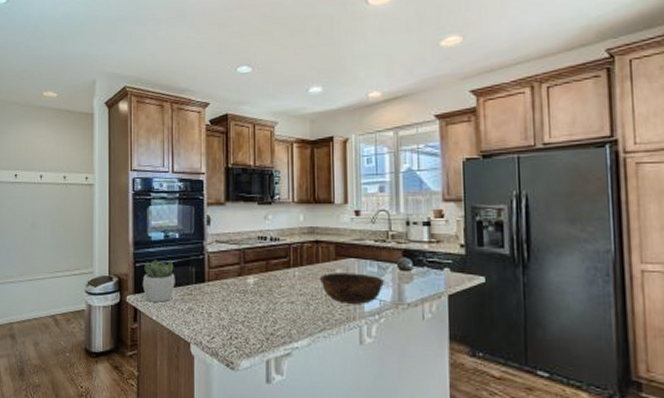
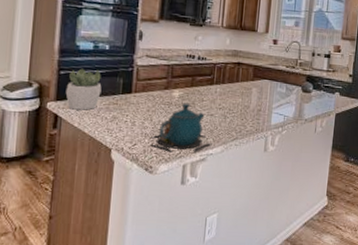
teapot: none [229,290,297,346] -> present [150,103,212,152]
bowl: present [319,273,385,304] -> none [237,91,290,118]

